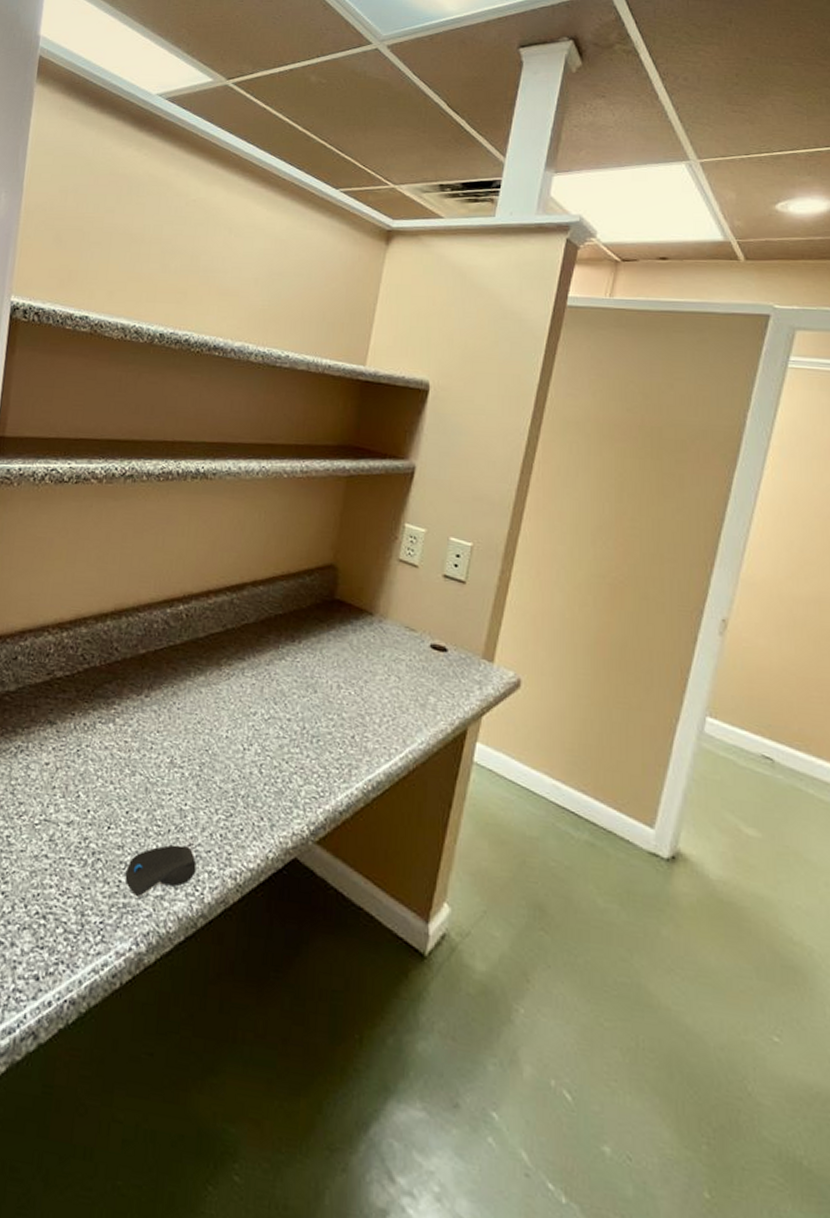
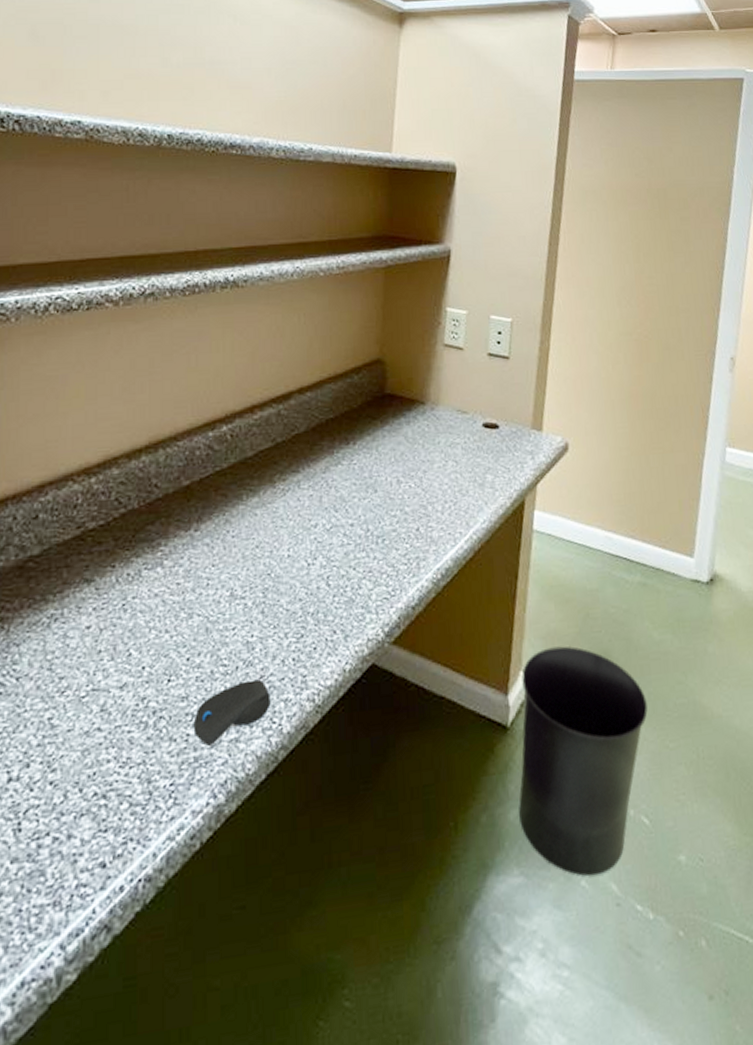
waste bin: none [428,885,582,1137] -> present [519,646,648,876]

